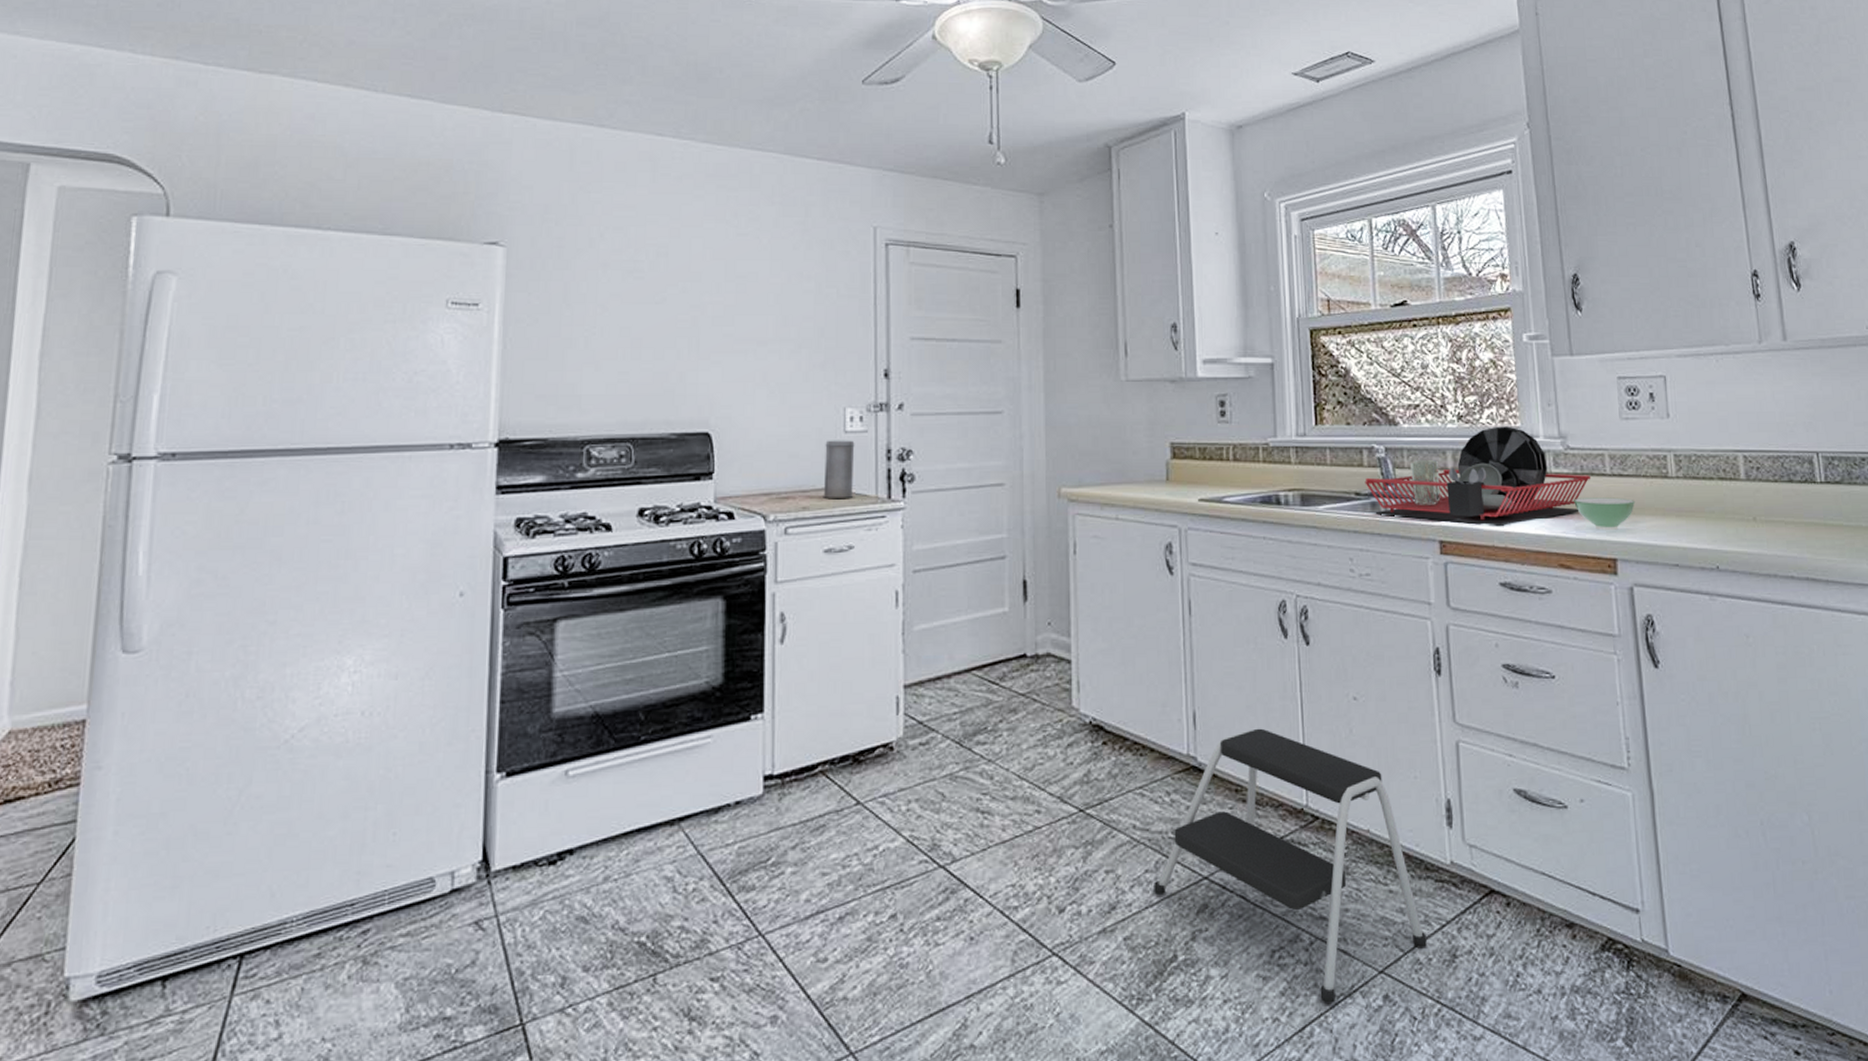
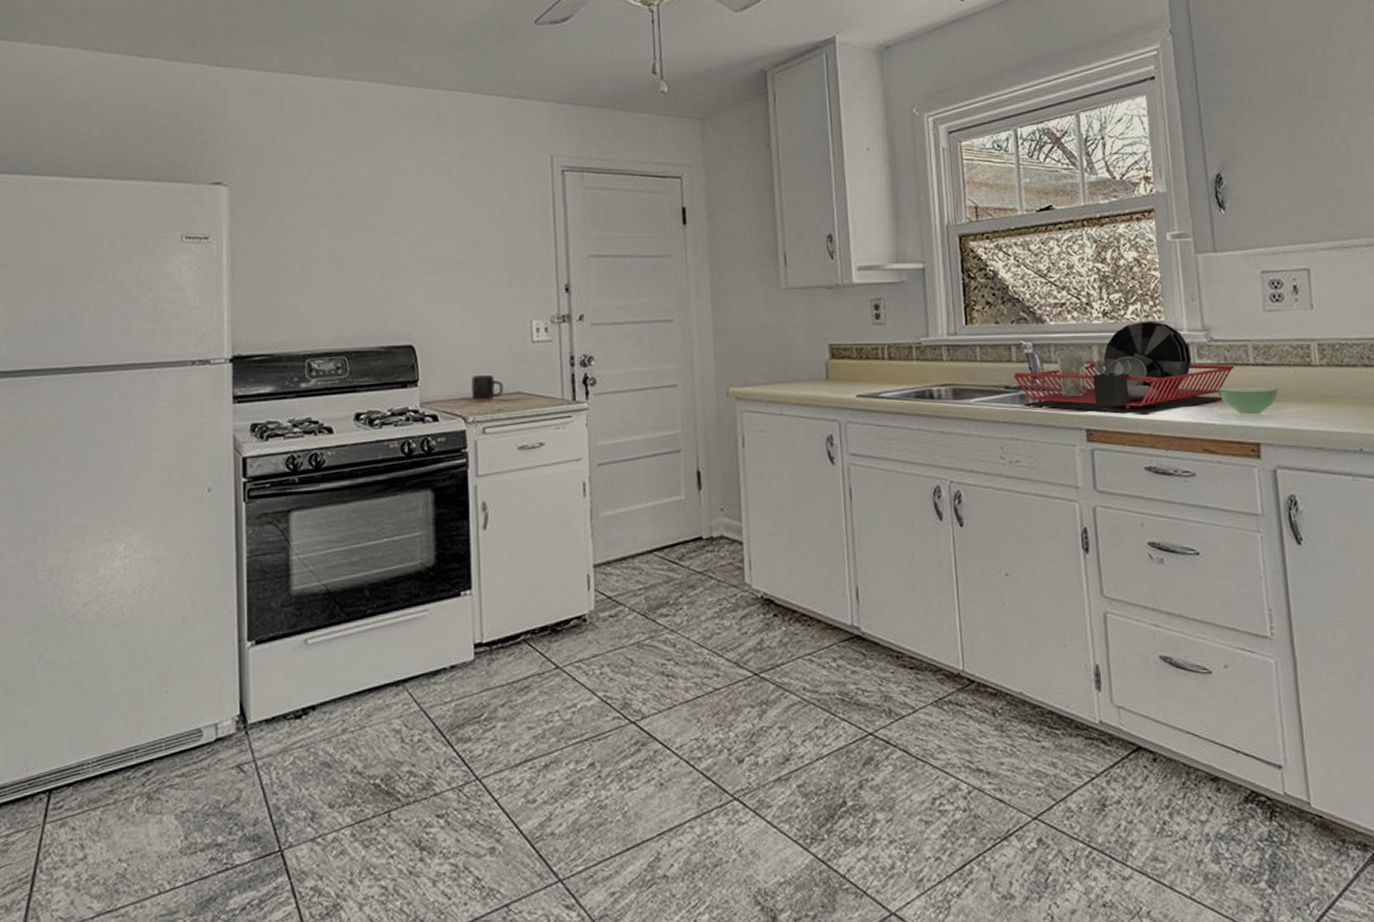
mug: none [773,467,810,497] -> present [471,374,503,401]
canister: present [823,440,855,500] -> none [515,349,542,402]
step stool: present [1154,728,1427,1003] -> none [823,601,1078,845]

